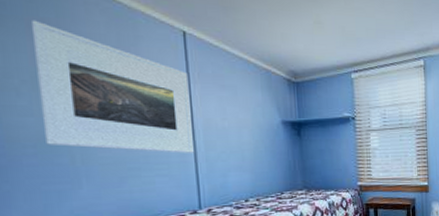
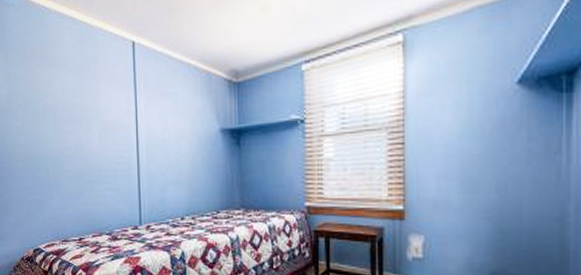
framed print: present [30,19,194,153] -> none [25,50,137,167]

